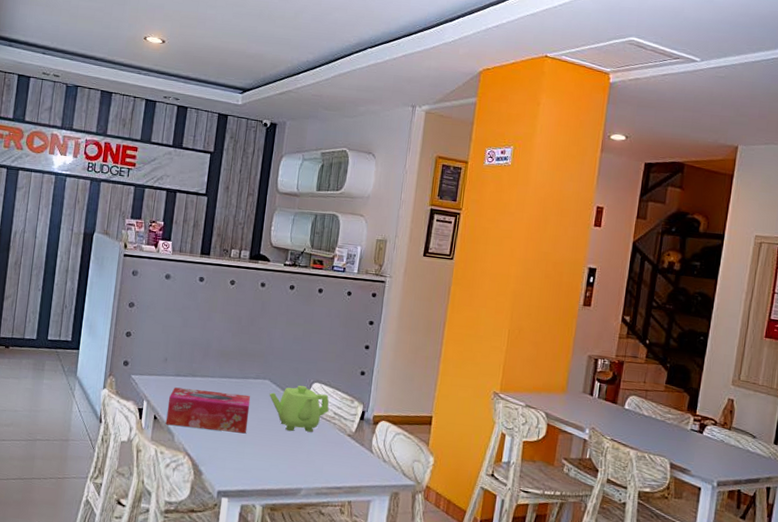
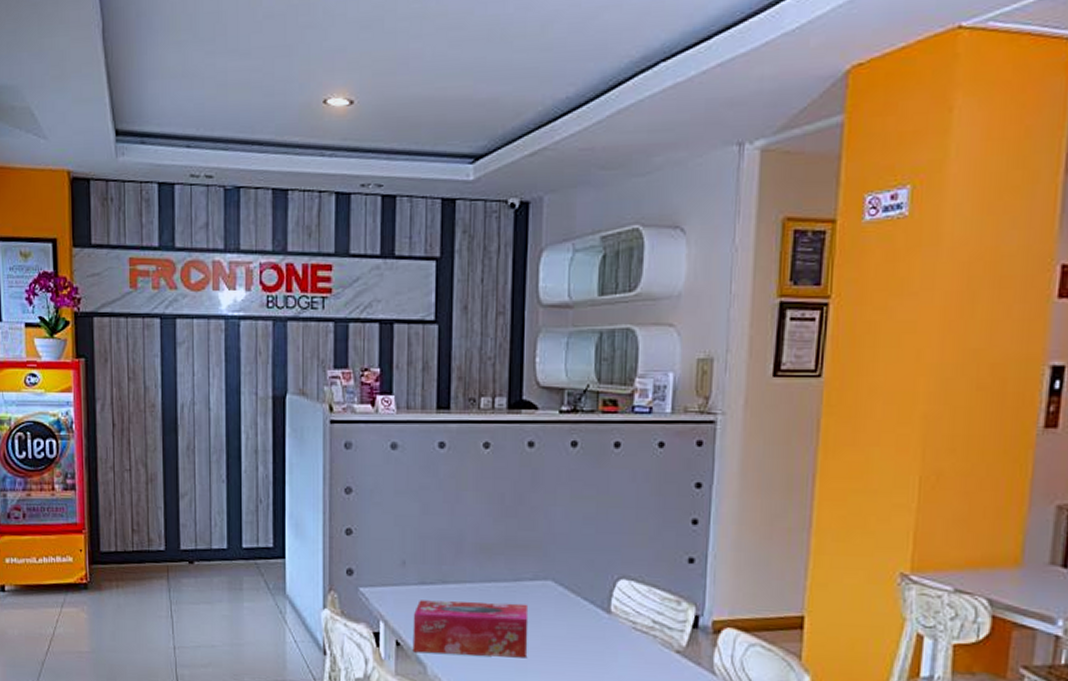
teapot: present [269,385,329,432] -> none [554,585,644,650]

